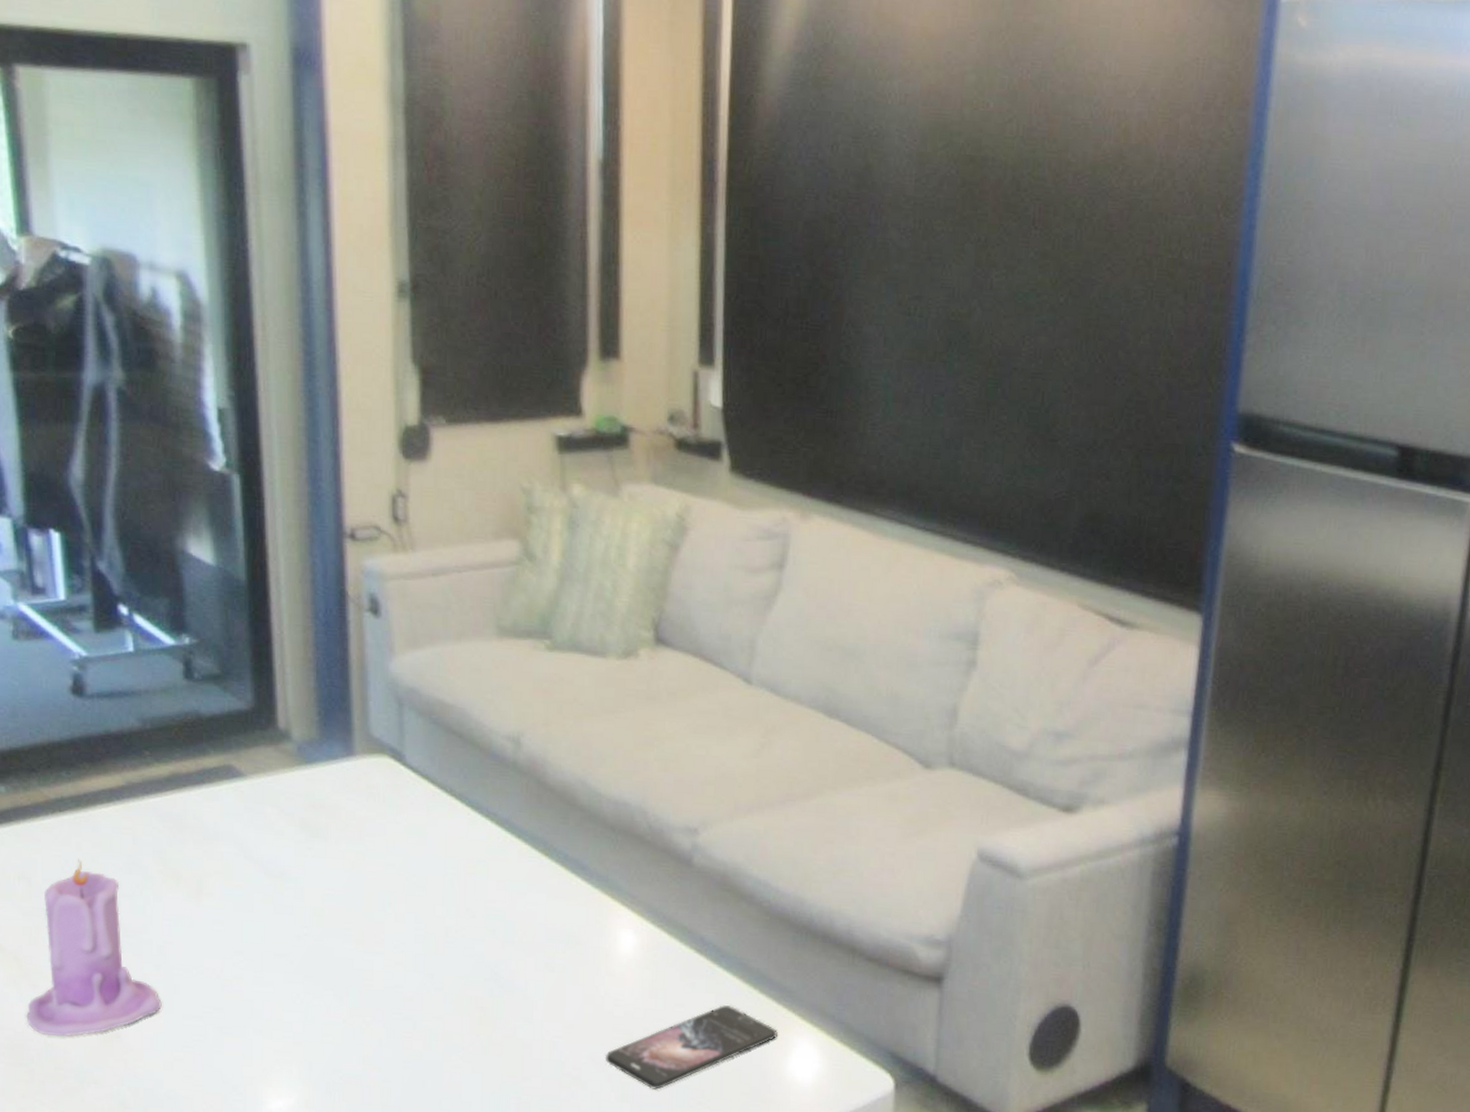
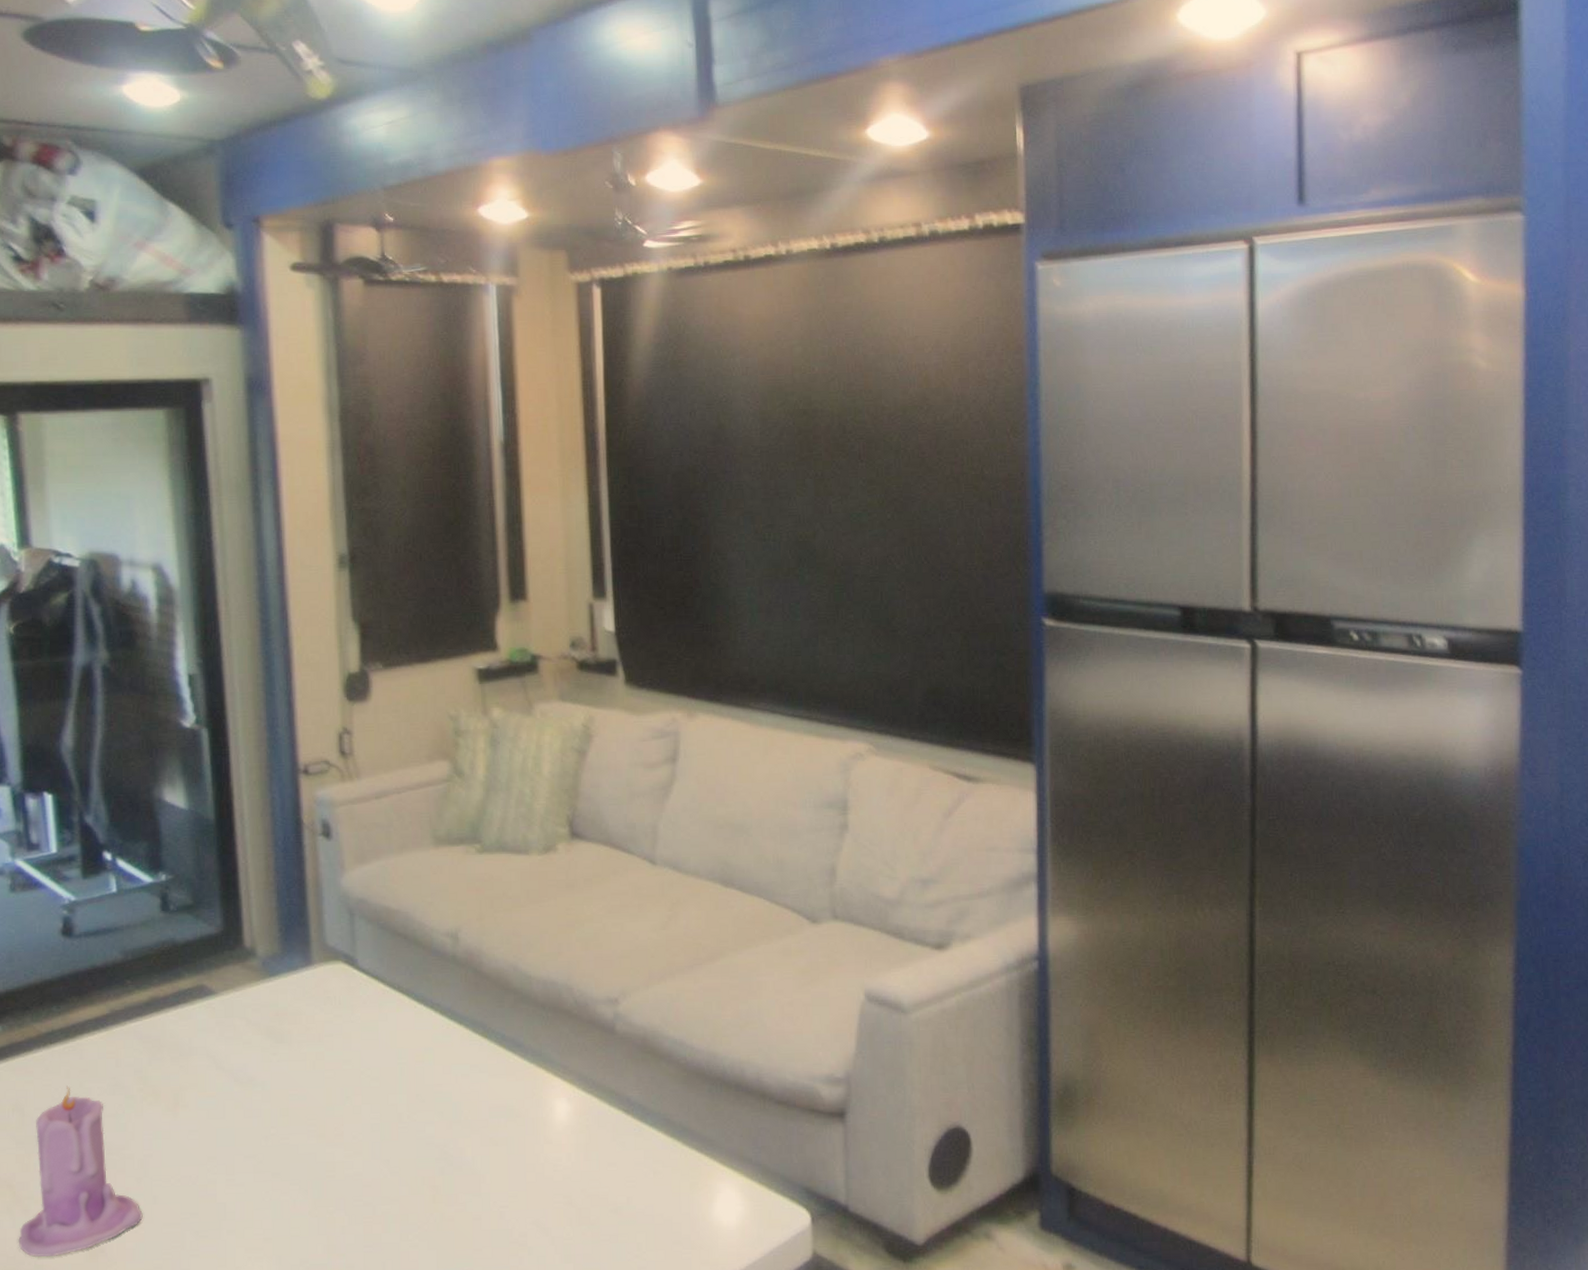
smartphone: present [605,1005,778,1090] -> none [547,1160,702,1248]

